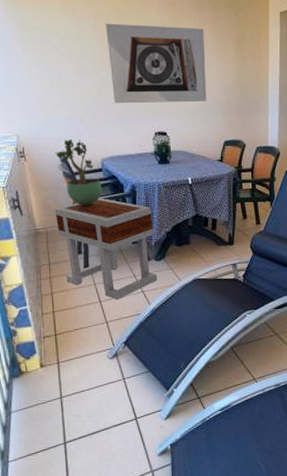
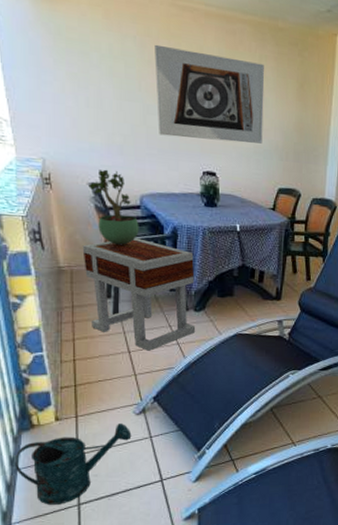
watering can: none [8,367,107,444] -> present [14,424,132,505]

